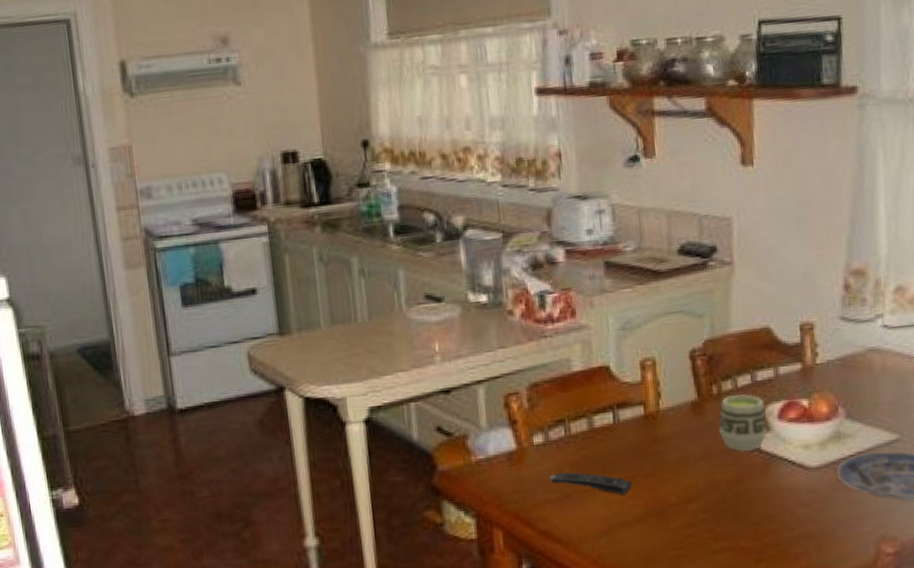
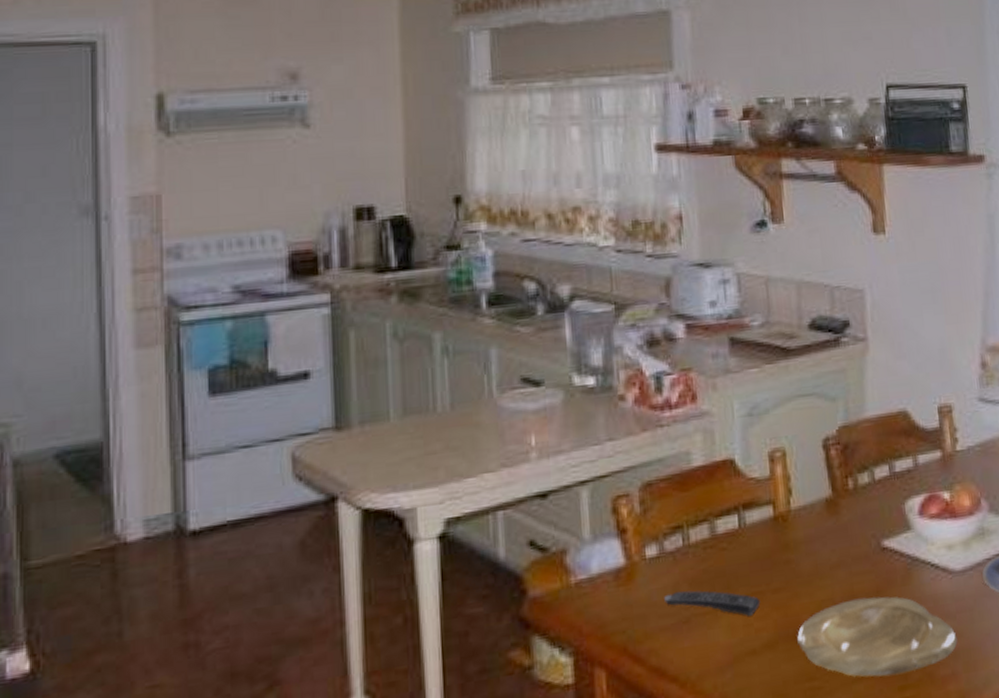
plate: none [664,485,811,551] -> present [797,596,958,677]
cup: present [718,394,767,451] -> none [855,488,908,556]

